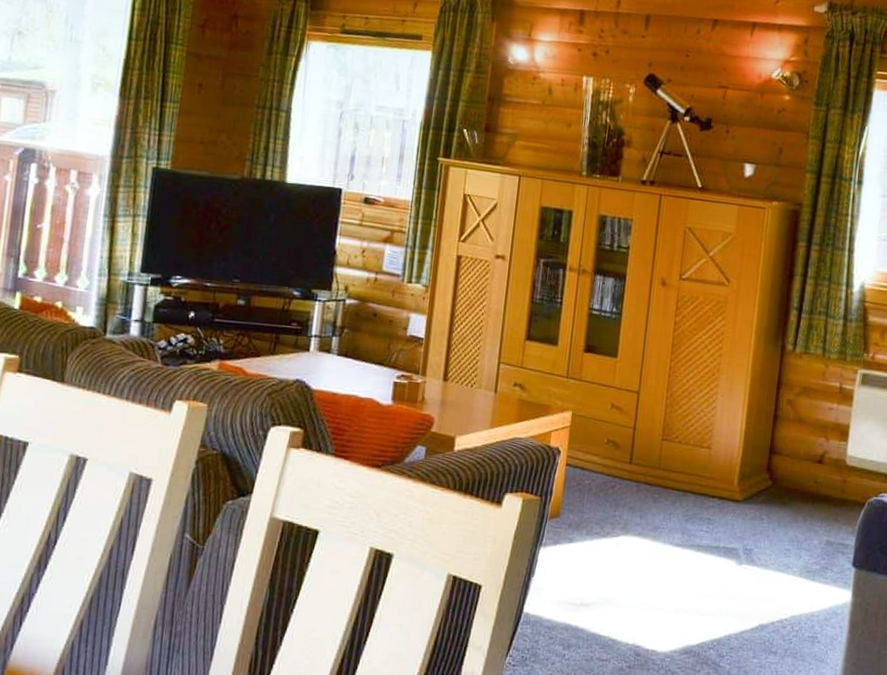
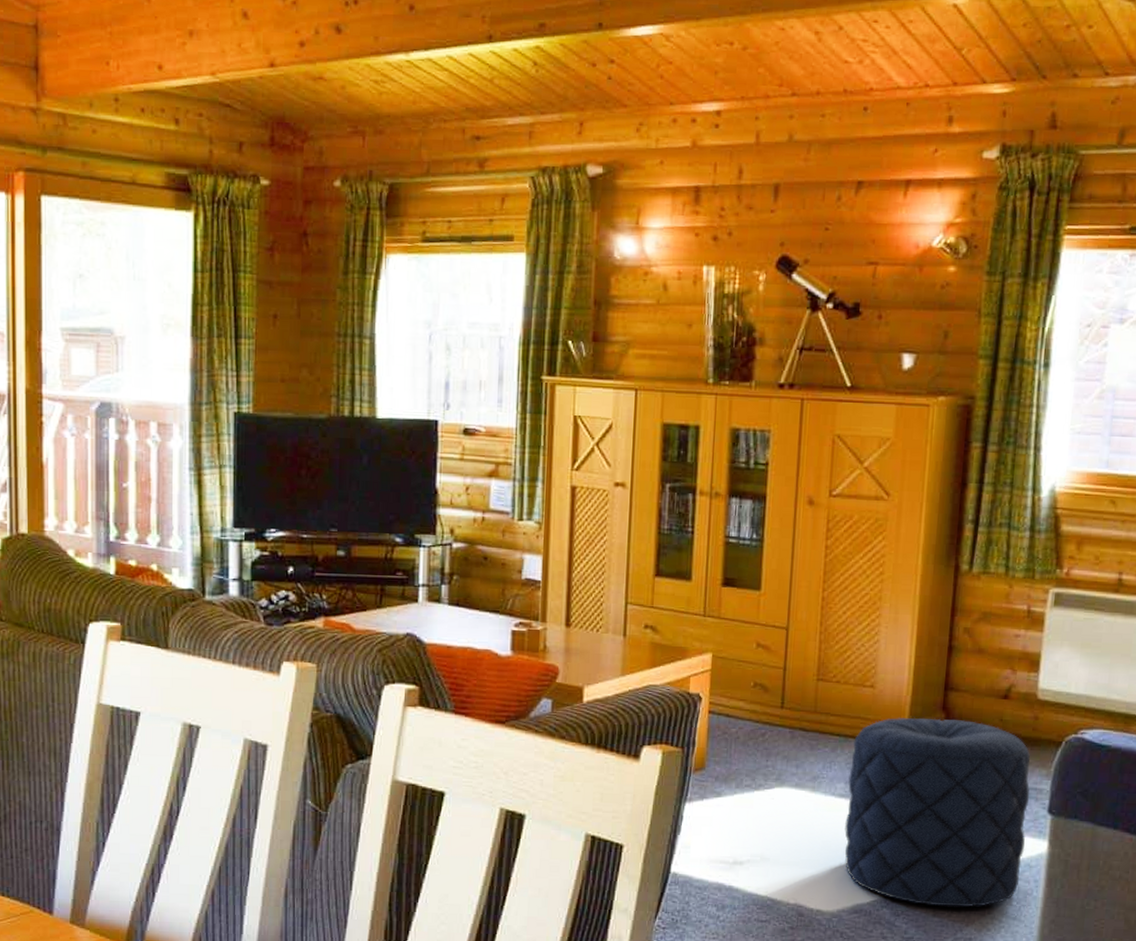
pouf: none [678,476,839,651] -> present [844,717,1031,908]

